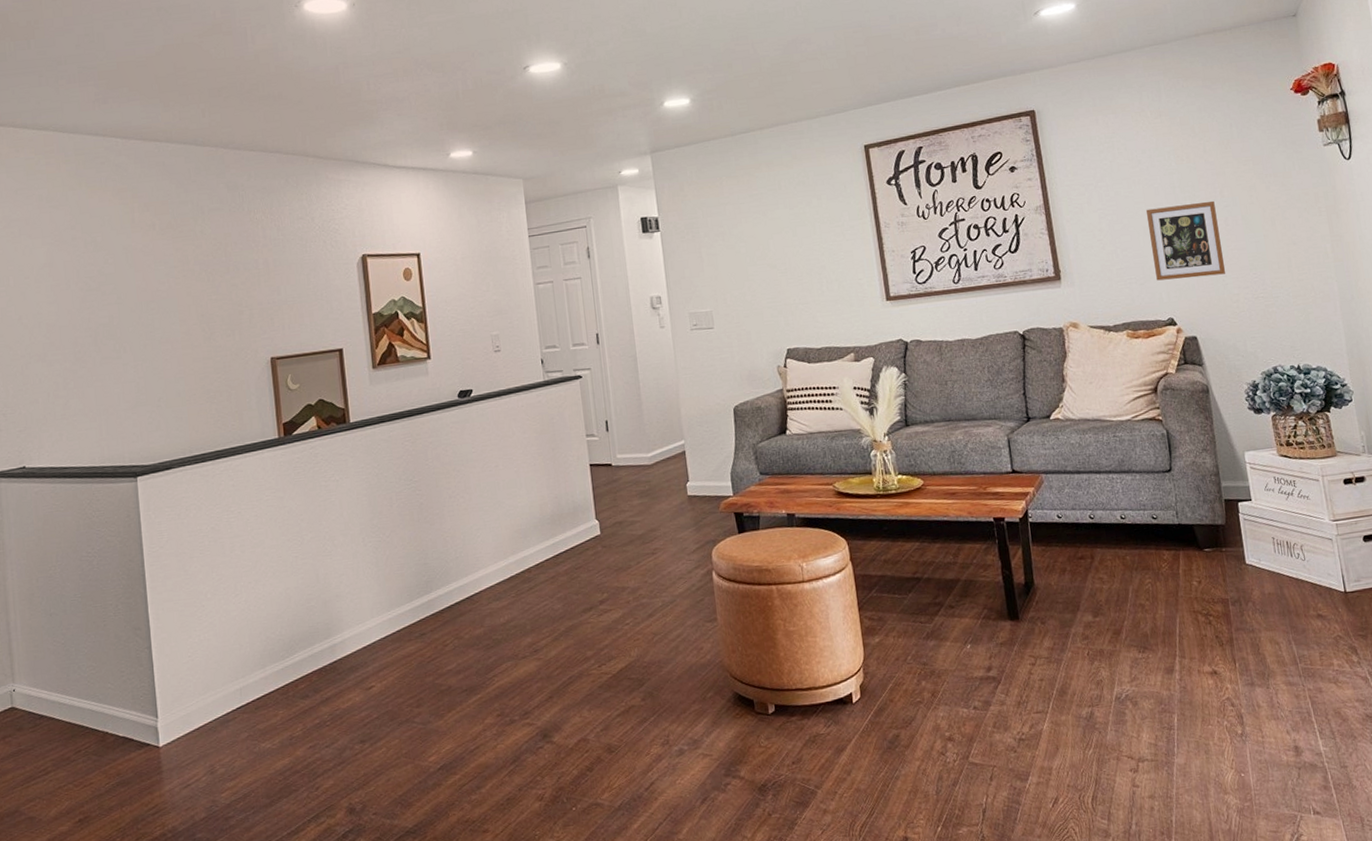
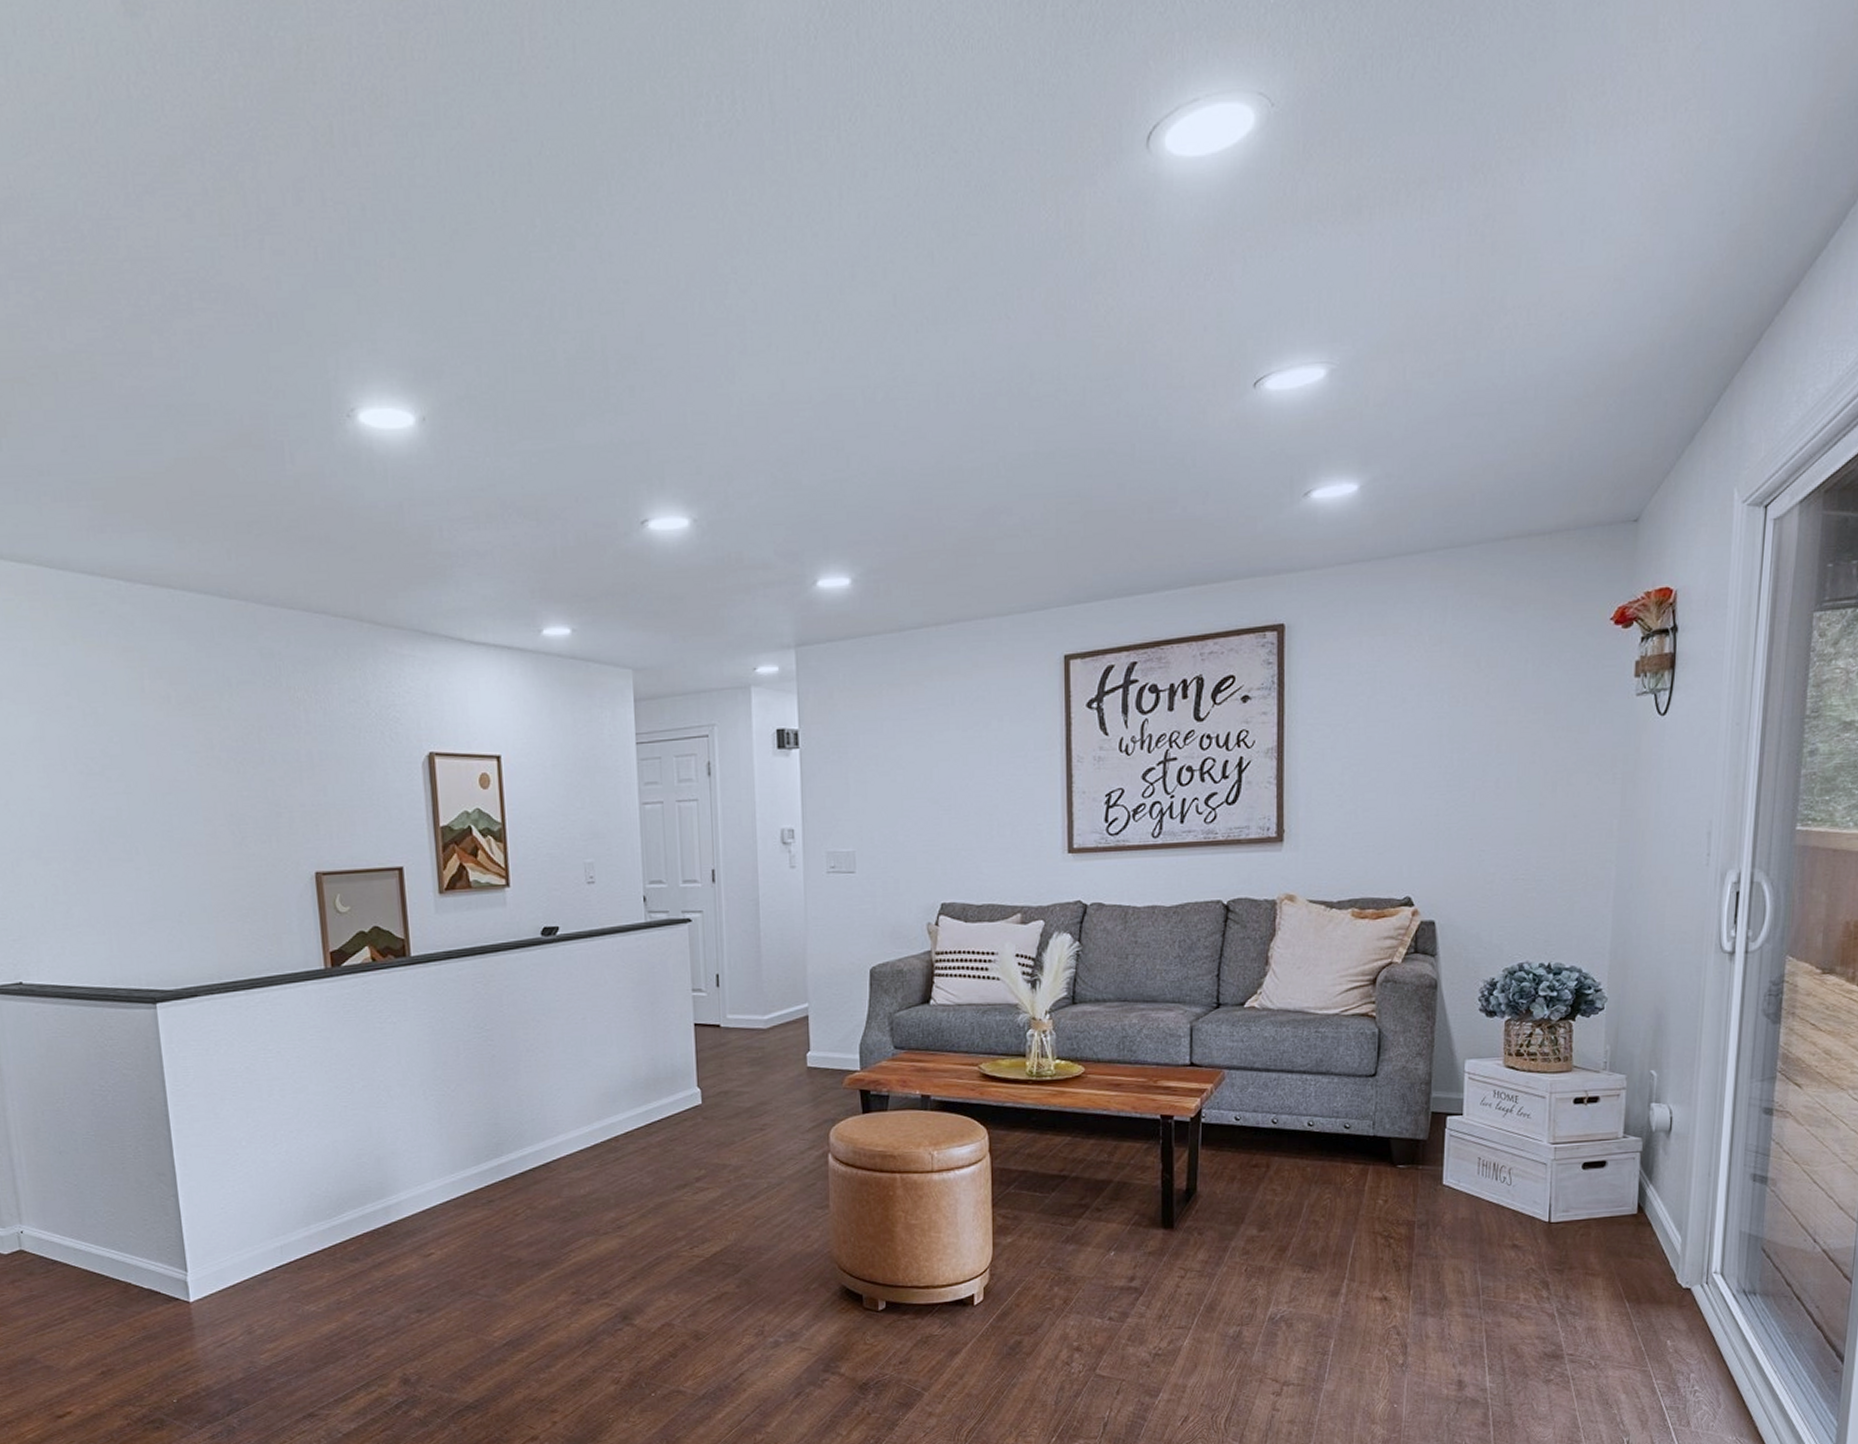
picture frame: present [1145,200,1226,281] -> none [1399,755,1487,851]

